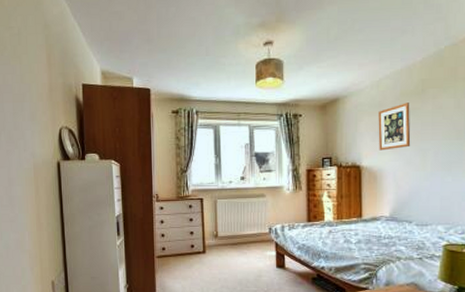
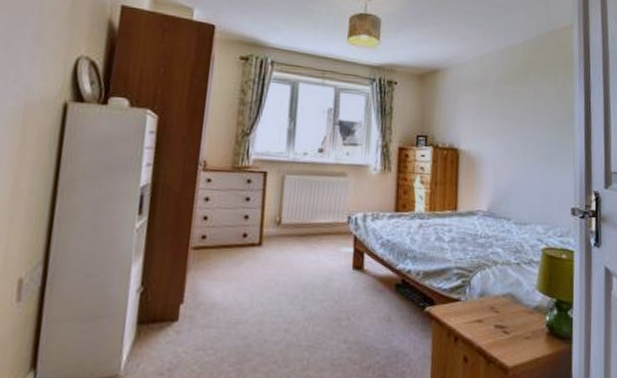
wall art: present [378,103,411,151] -> none [478,84,512,134]

